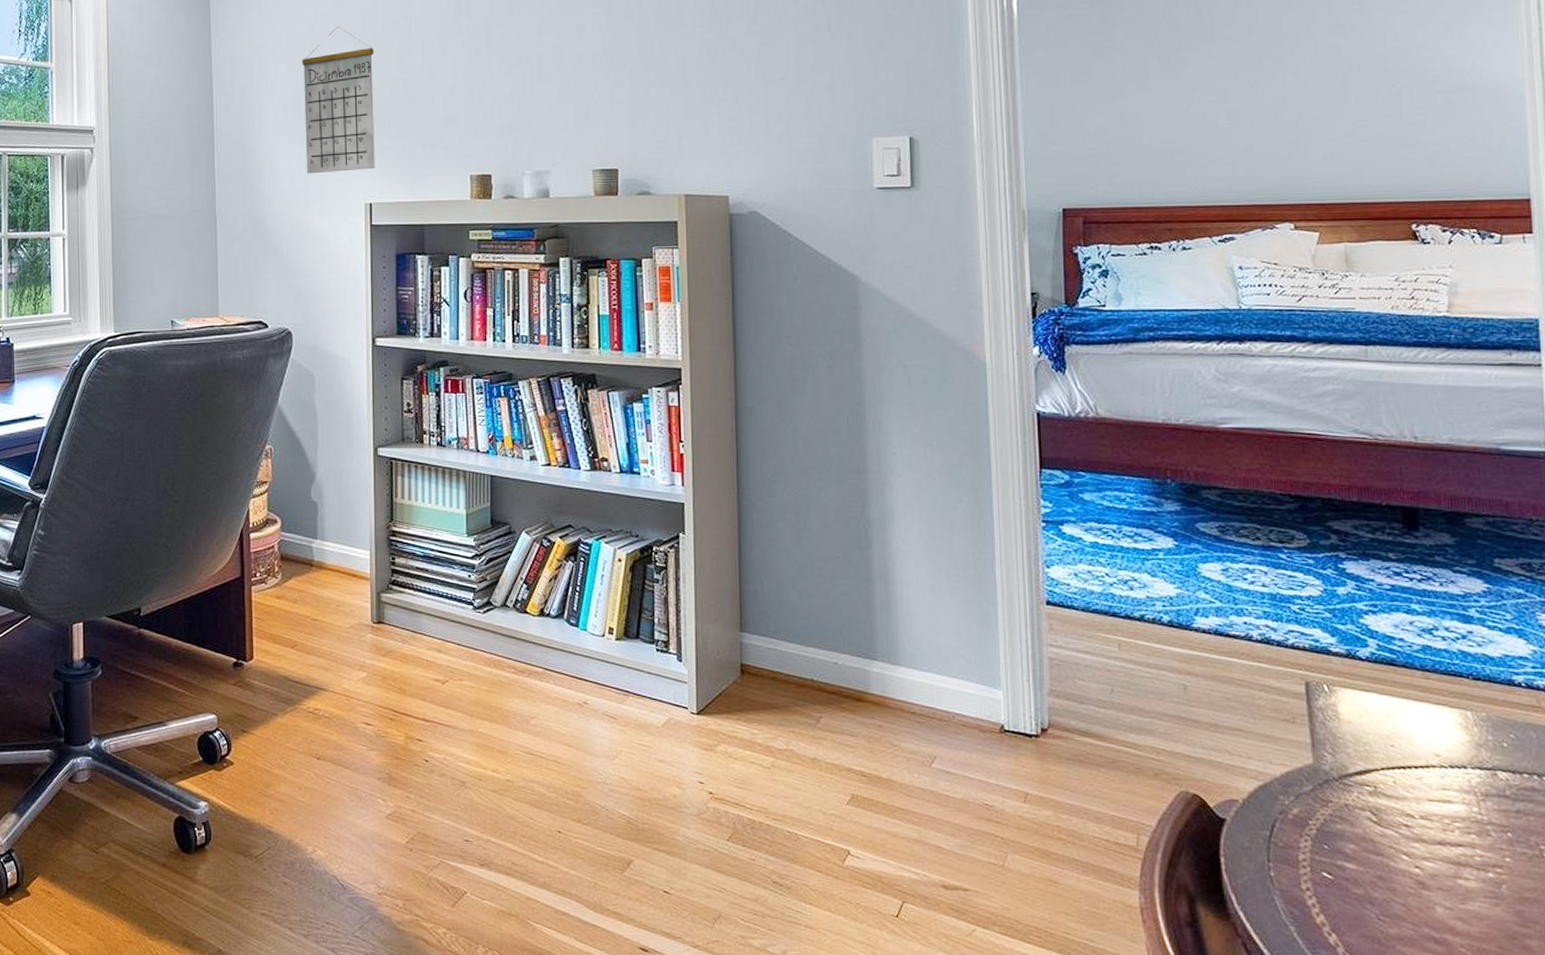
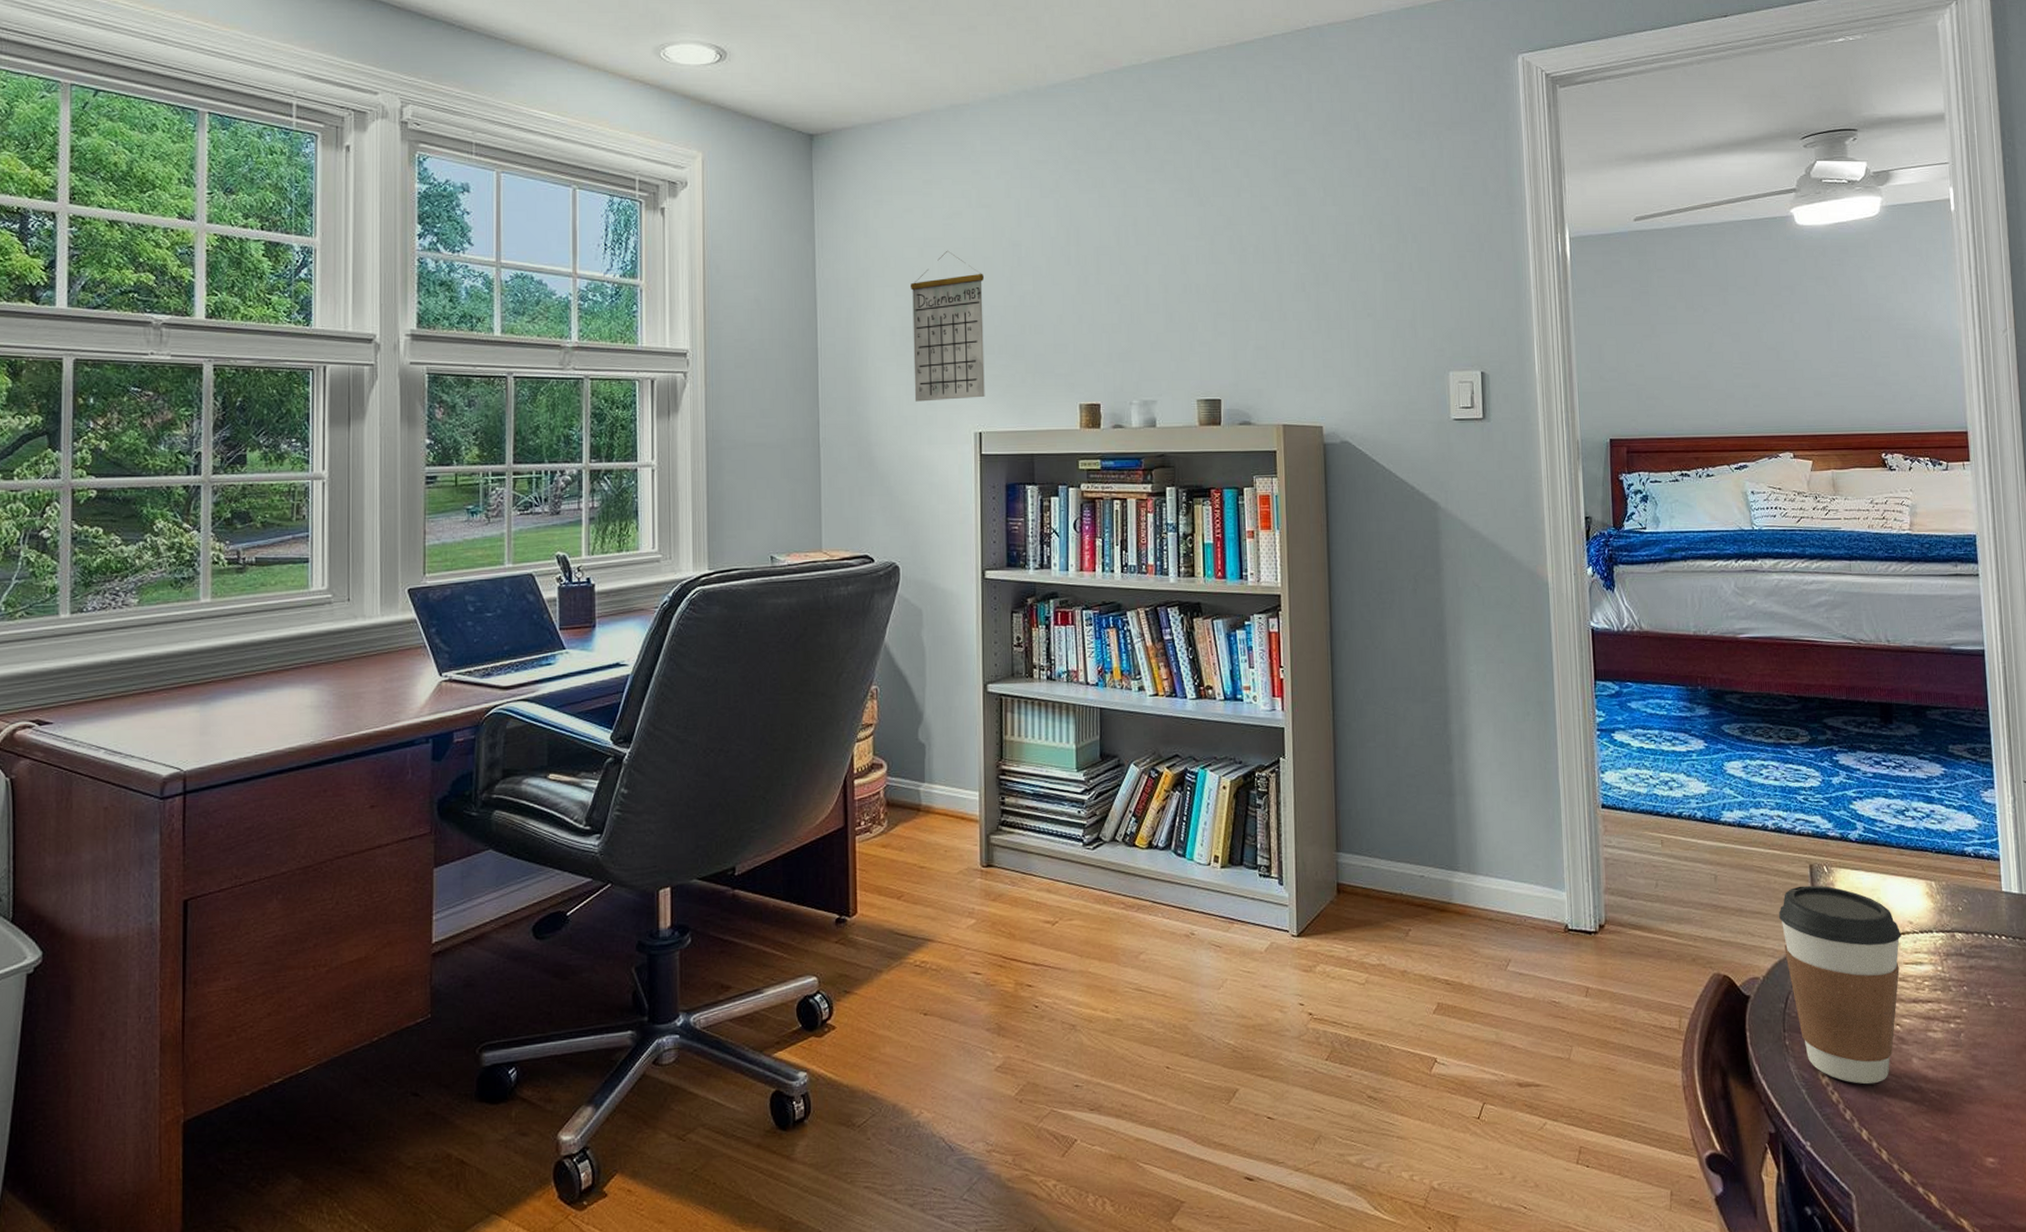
coffee cup: none [1265,704,1425,930] -> present [1779,885,1902,1085]

